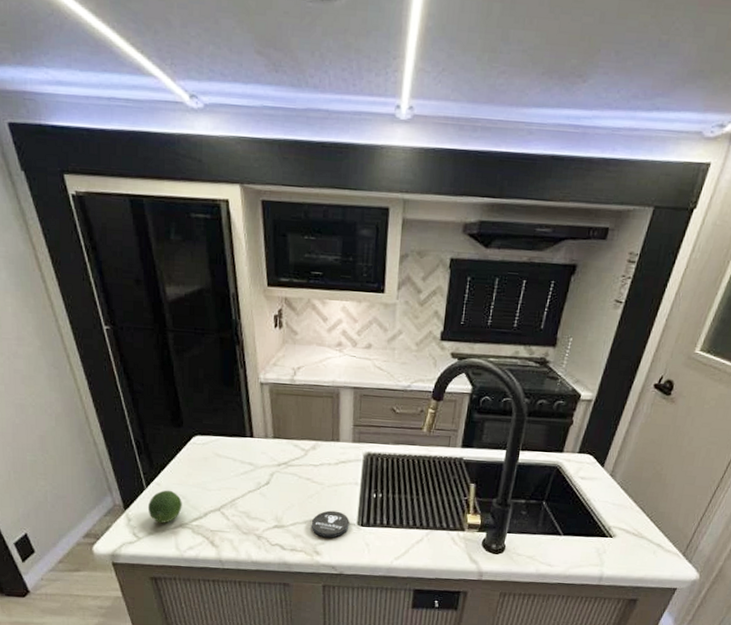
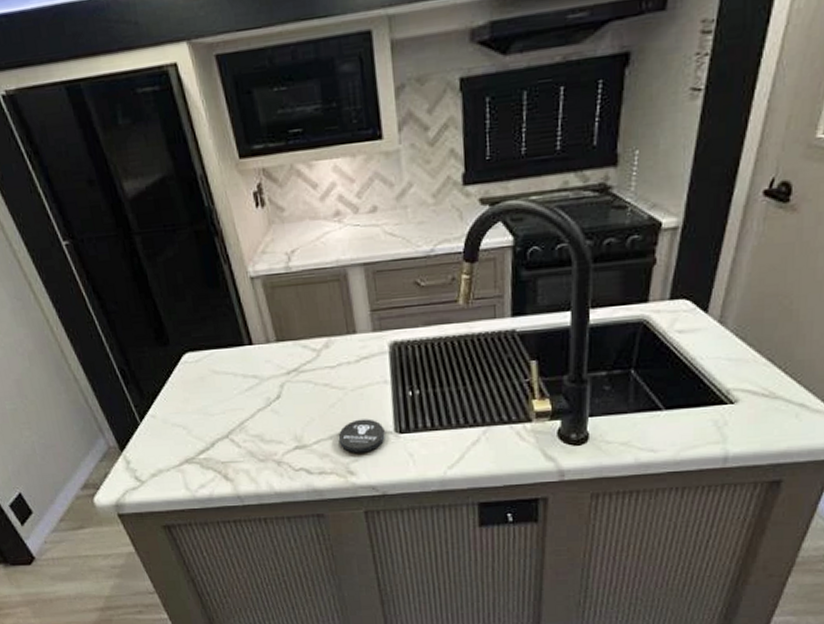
fruit: present [147,490,182,523] -> none [145,421,185,461]

